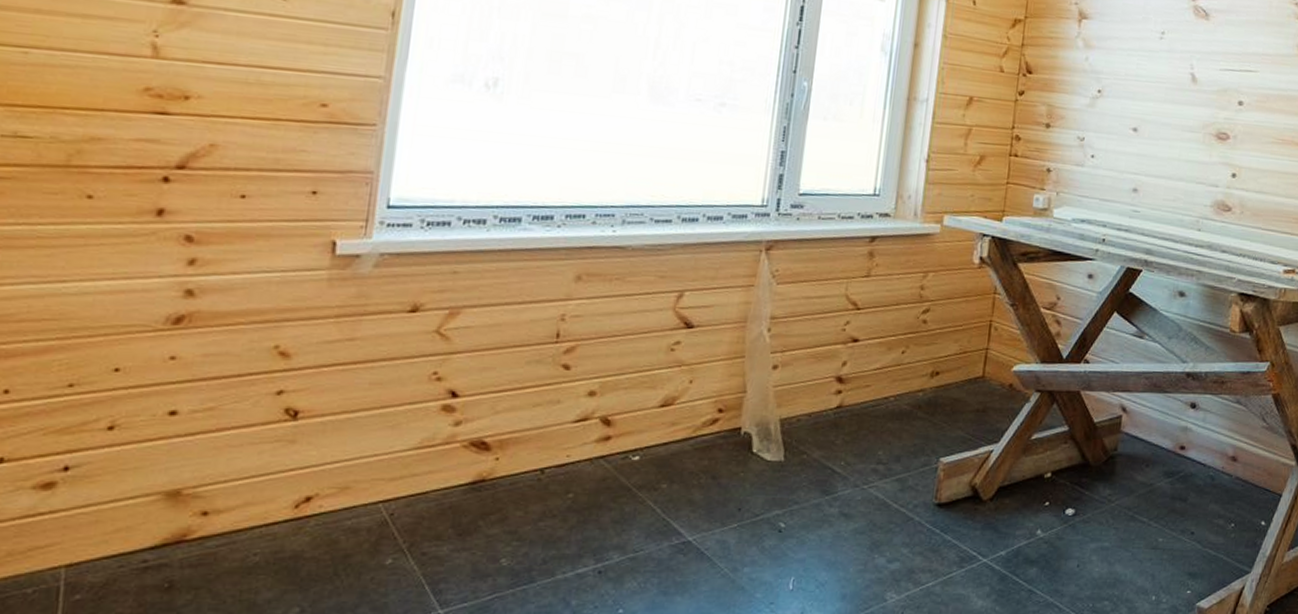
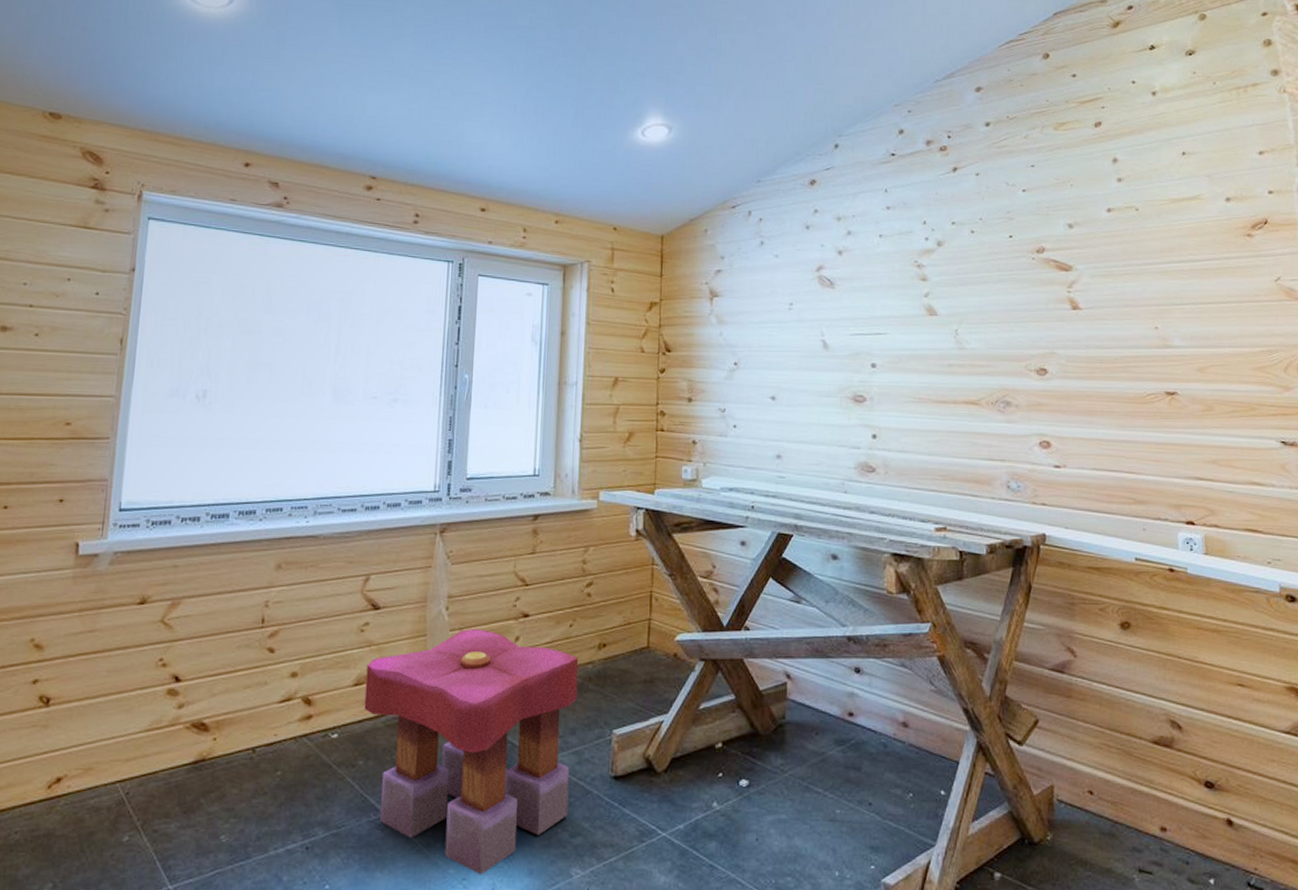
stool: none [670,351,909,600] -> present [364,628,579,875]

